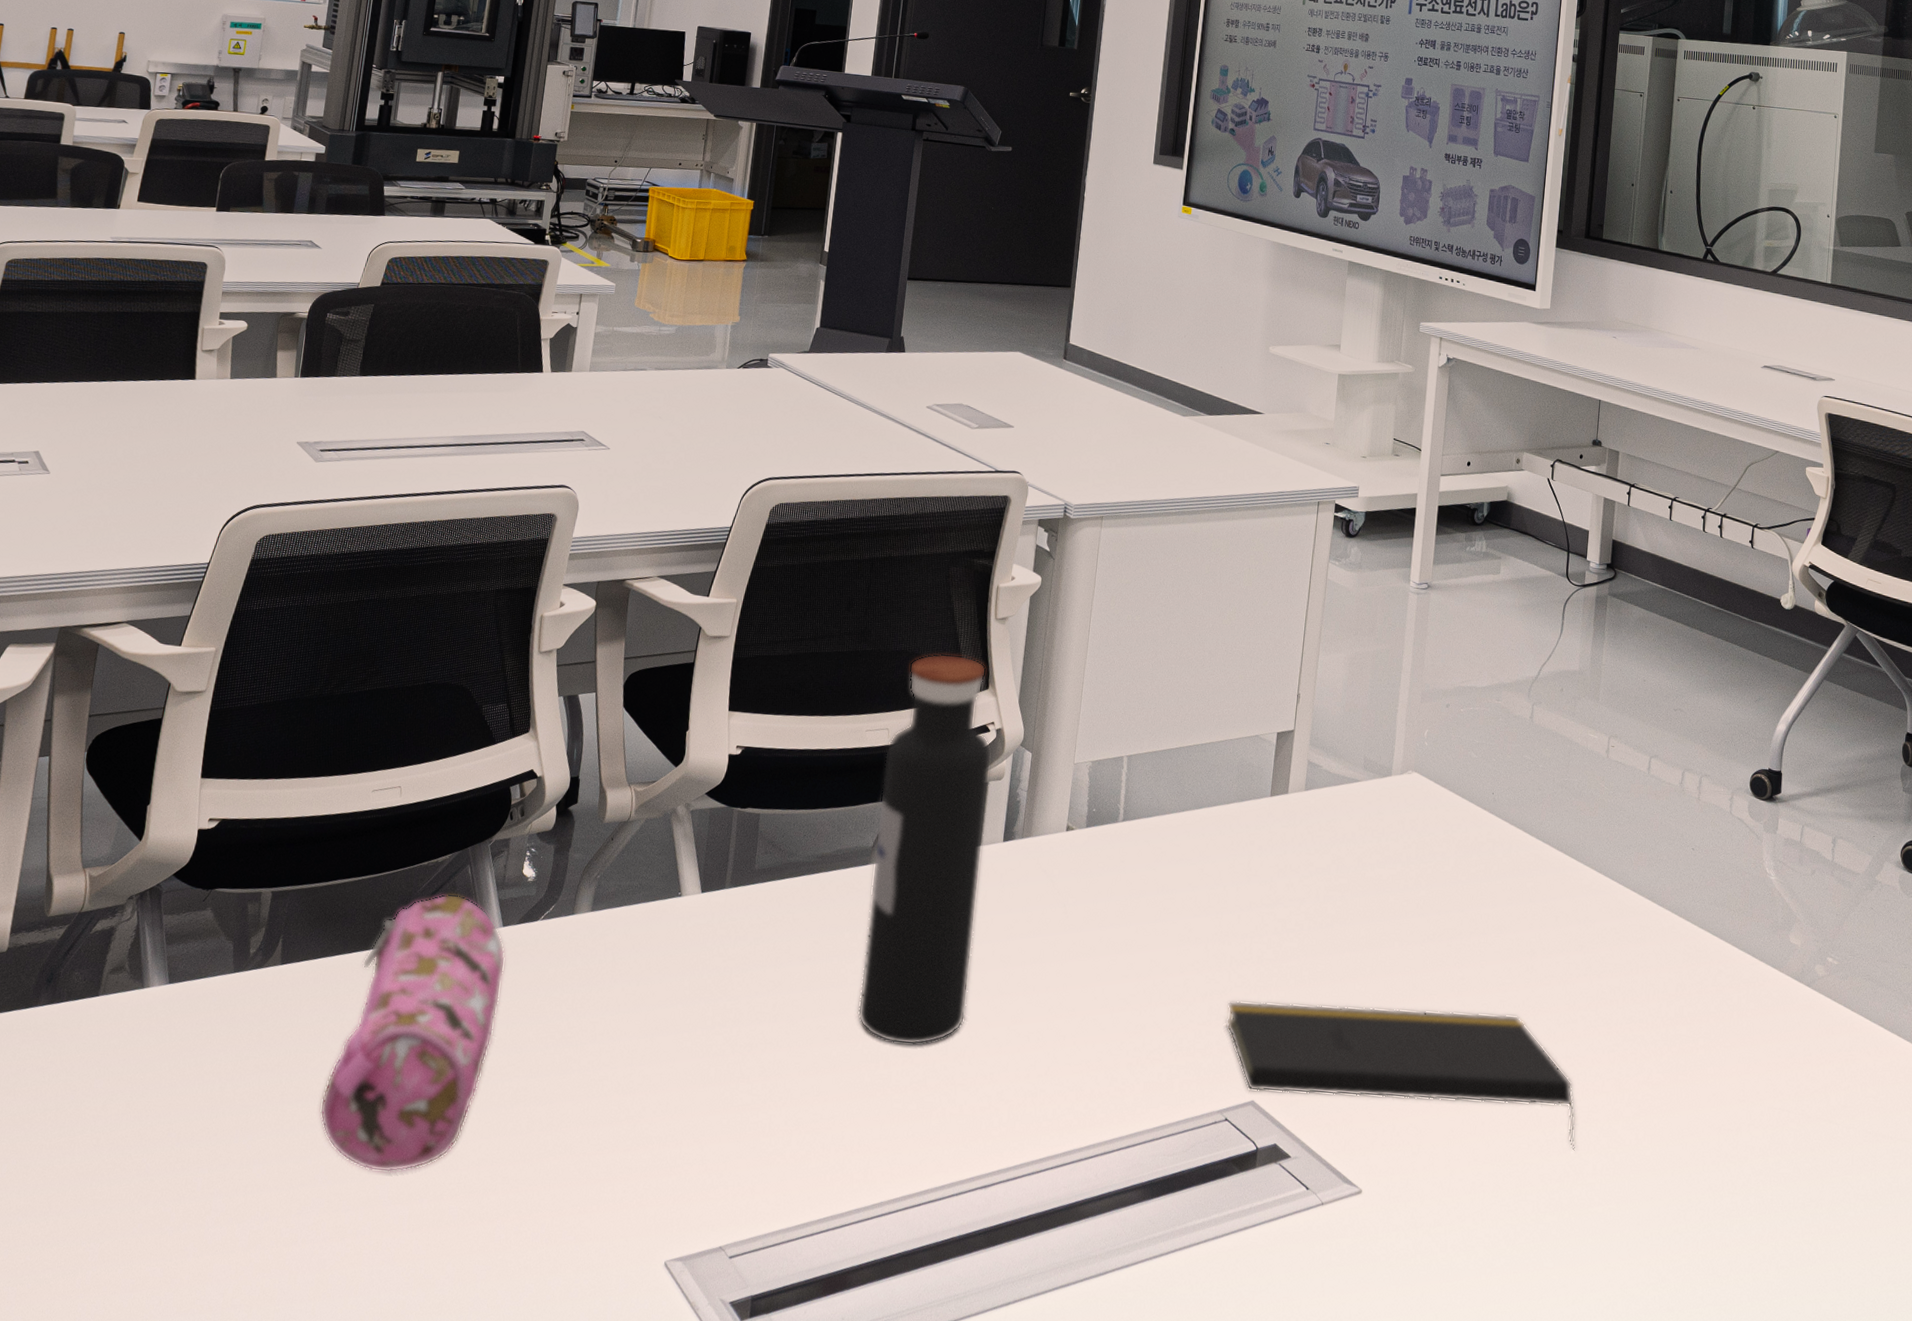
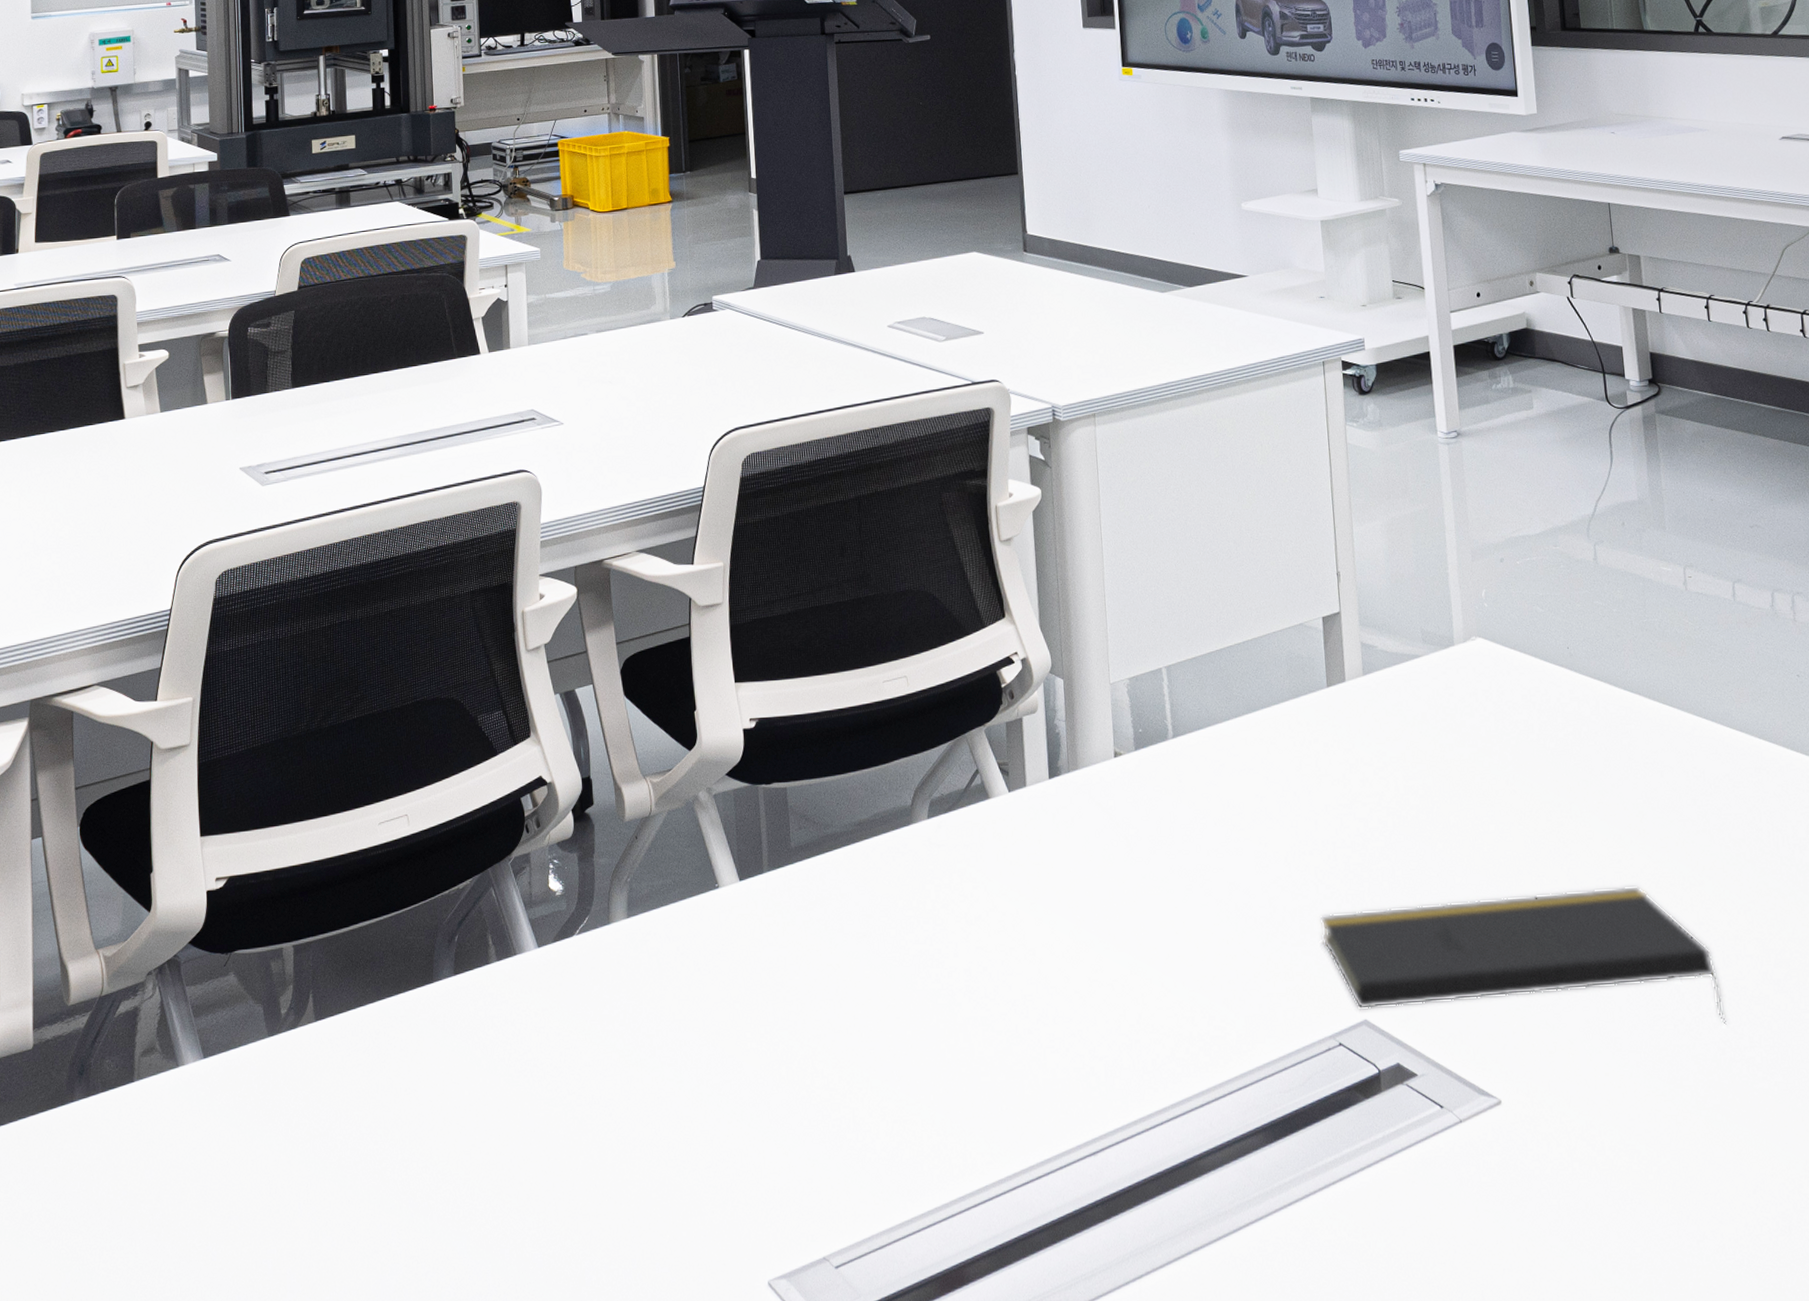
pencil case: present [319,894,506,1173] -> none [380,920,548,1228]
water bottle: present [857,653,992,1046] -> none [908,585,1042,1013]

